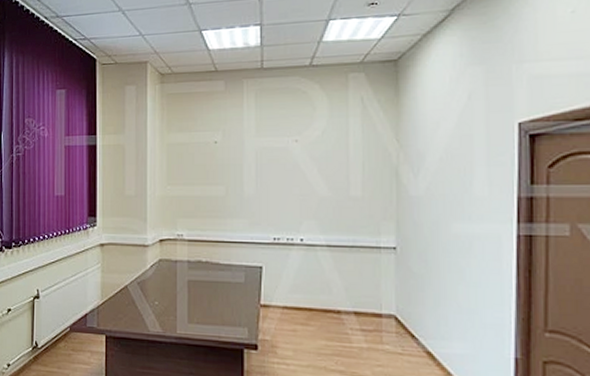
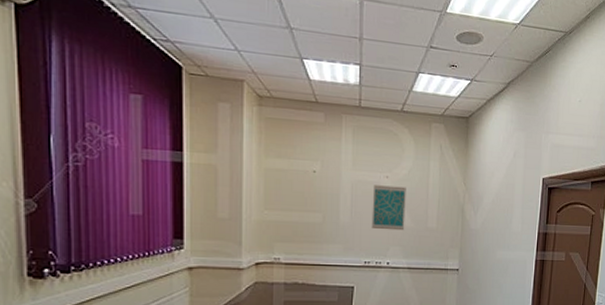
wall art: none [280,150,321,201] -> present [371,185,406,231]

